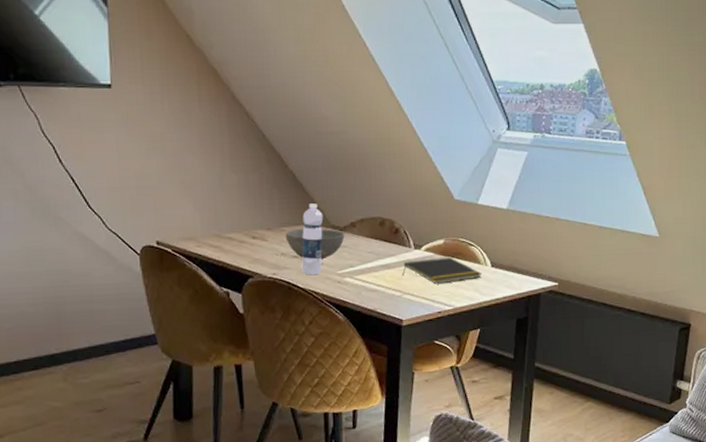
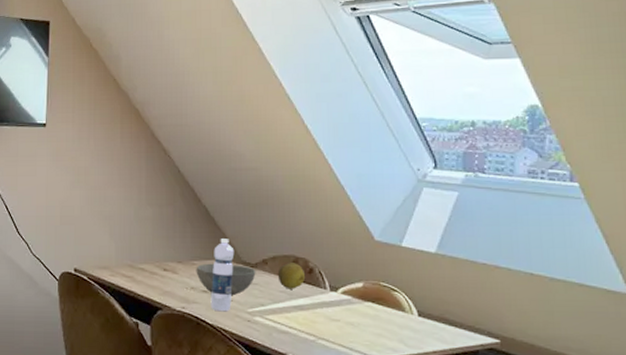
fruit: none [365,224,391,250] -> present [277,263,305,289]
notepad: present [402,256,481,285] -> none [317,301,407,331]

